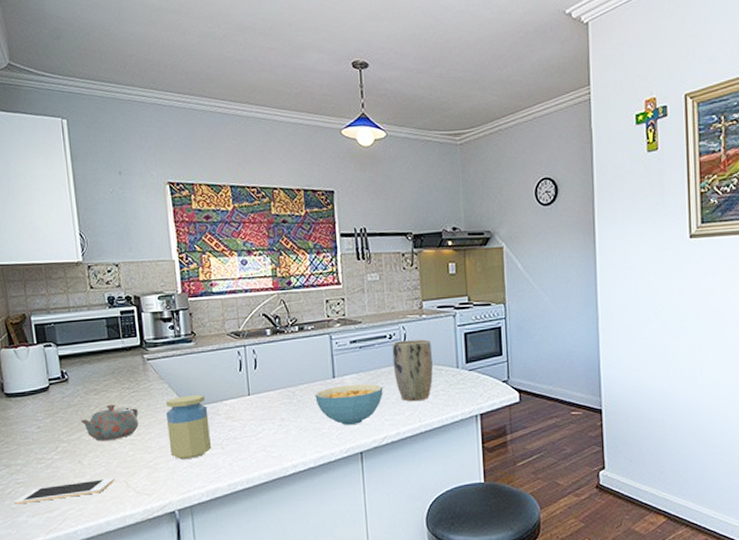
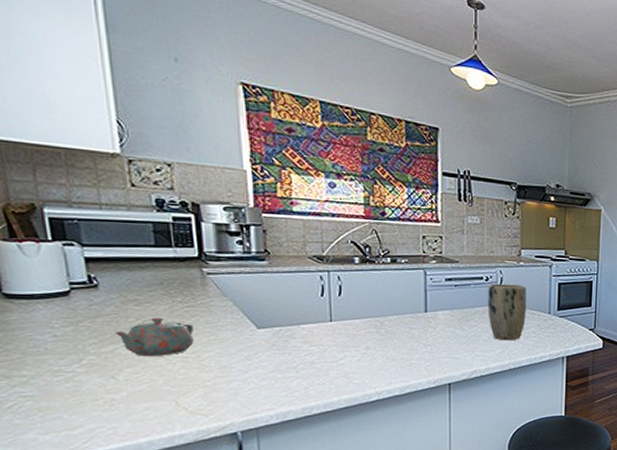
cell phone: present [14,477,115,505] -> none [17,396,161,421]
jar: present [165,394,211,460] -> none [229,315,283,381]
cereal bowl: present [315,383,383,426] -> none [405,320,476,359]

